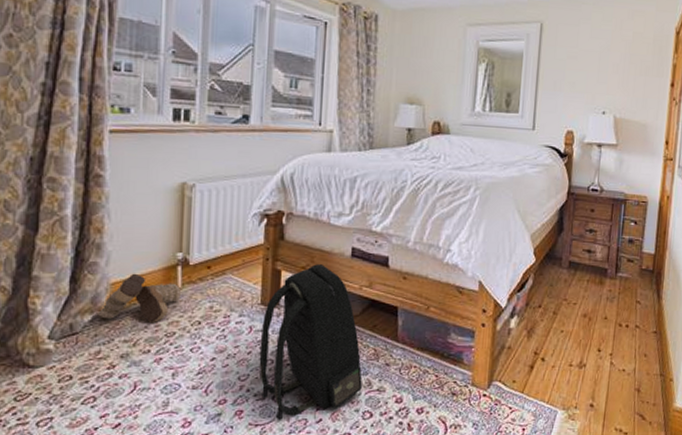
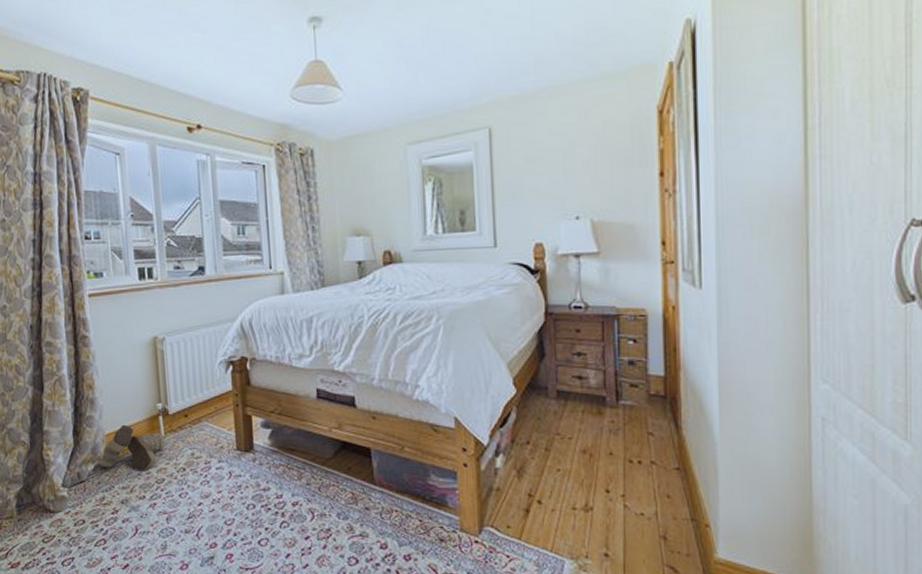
backpack: present [259,264,363,421] -> none [240,408,344,566]

